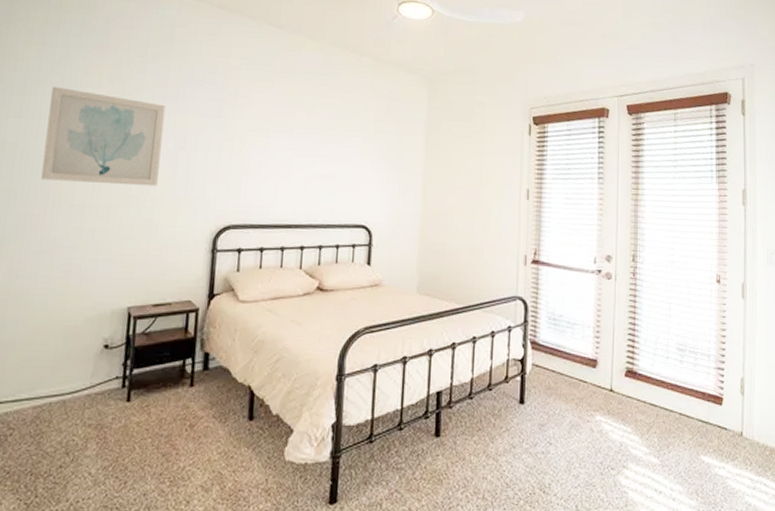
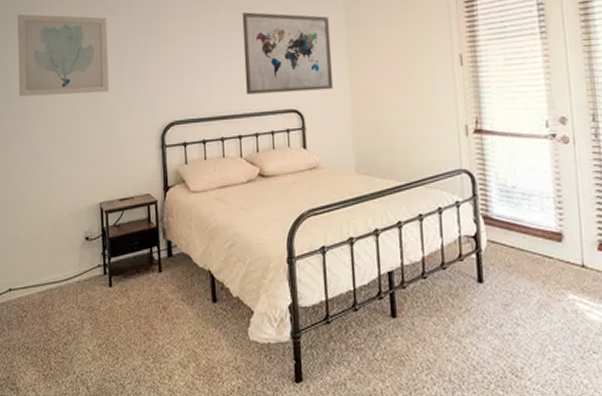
wall art: none [314,122,410,209] -> present [242,12,334,95]

